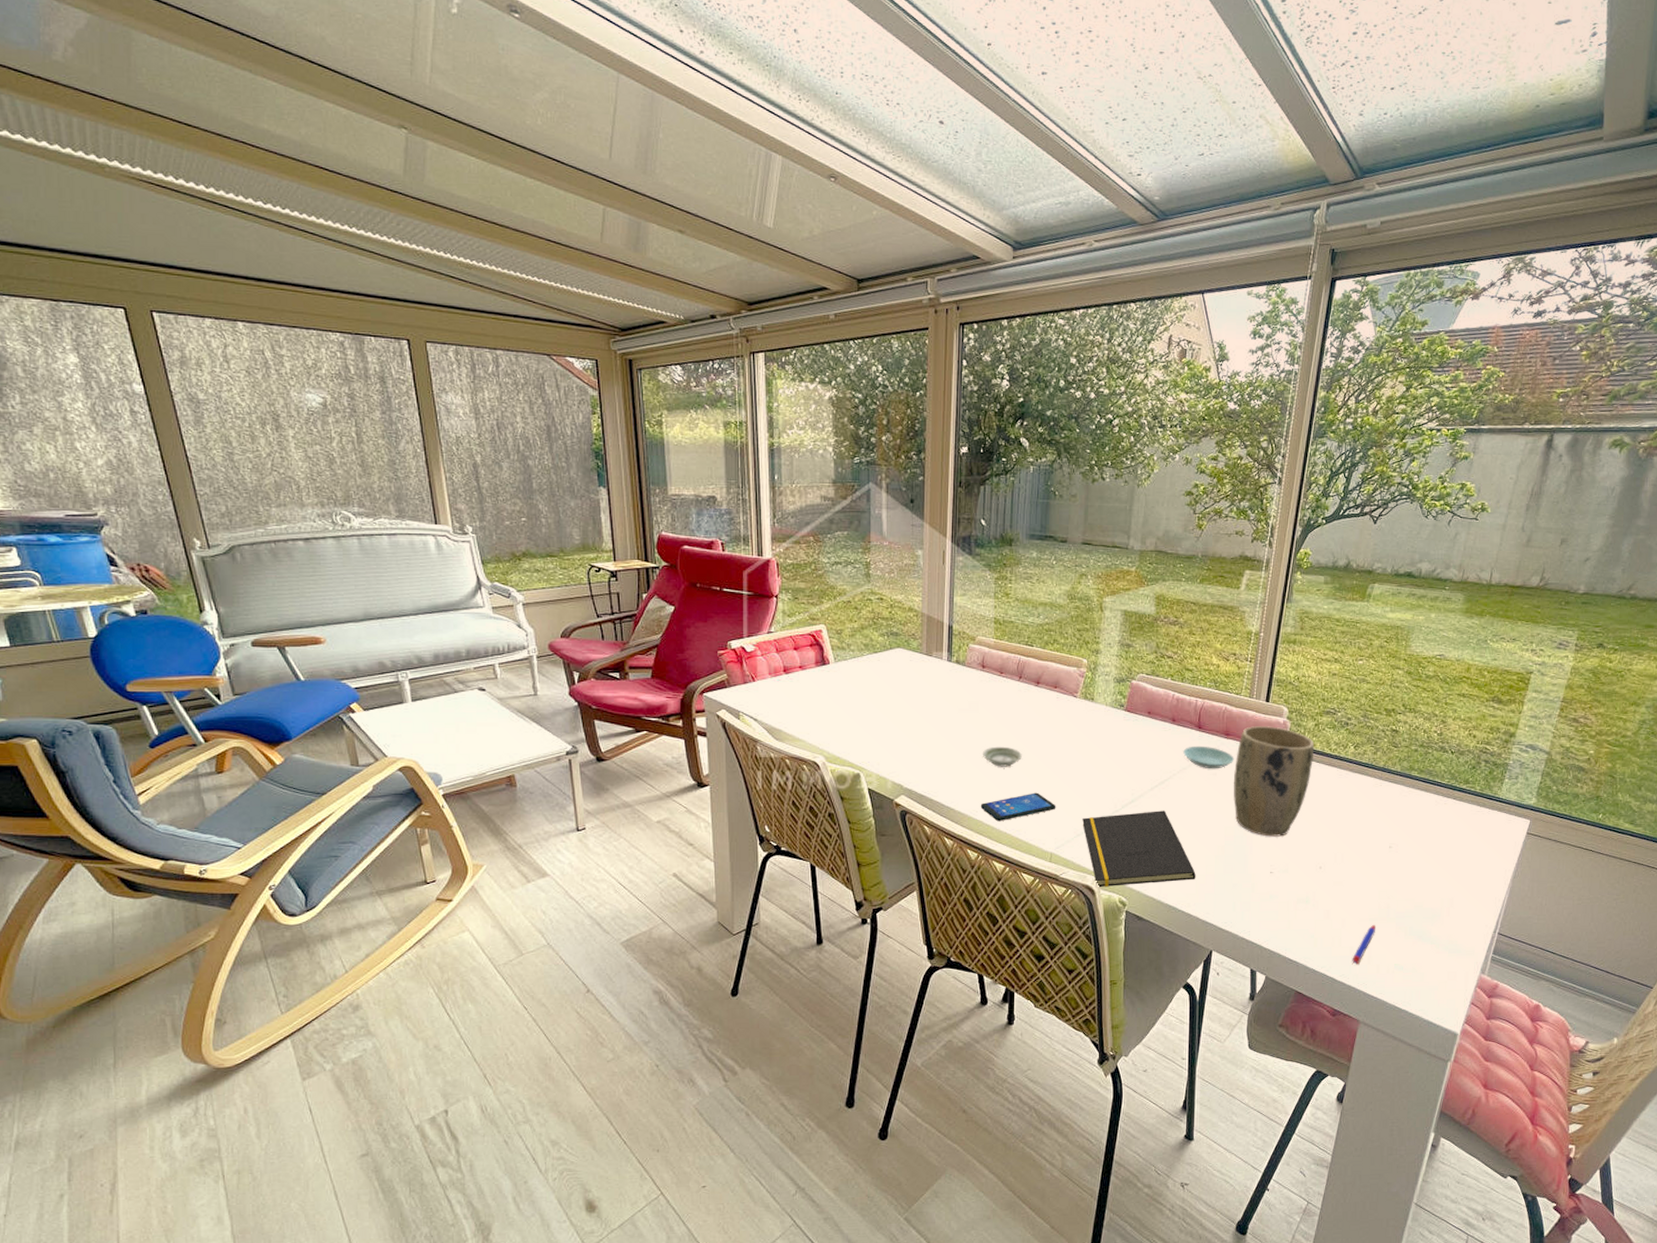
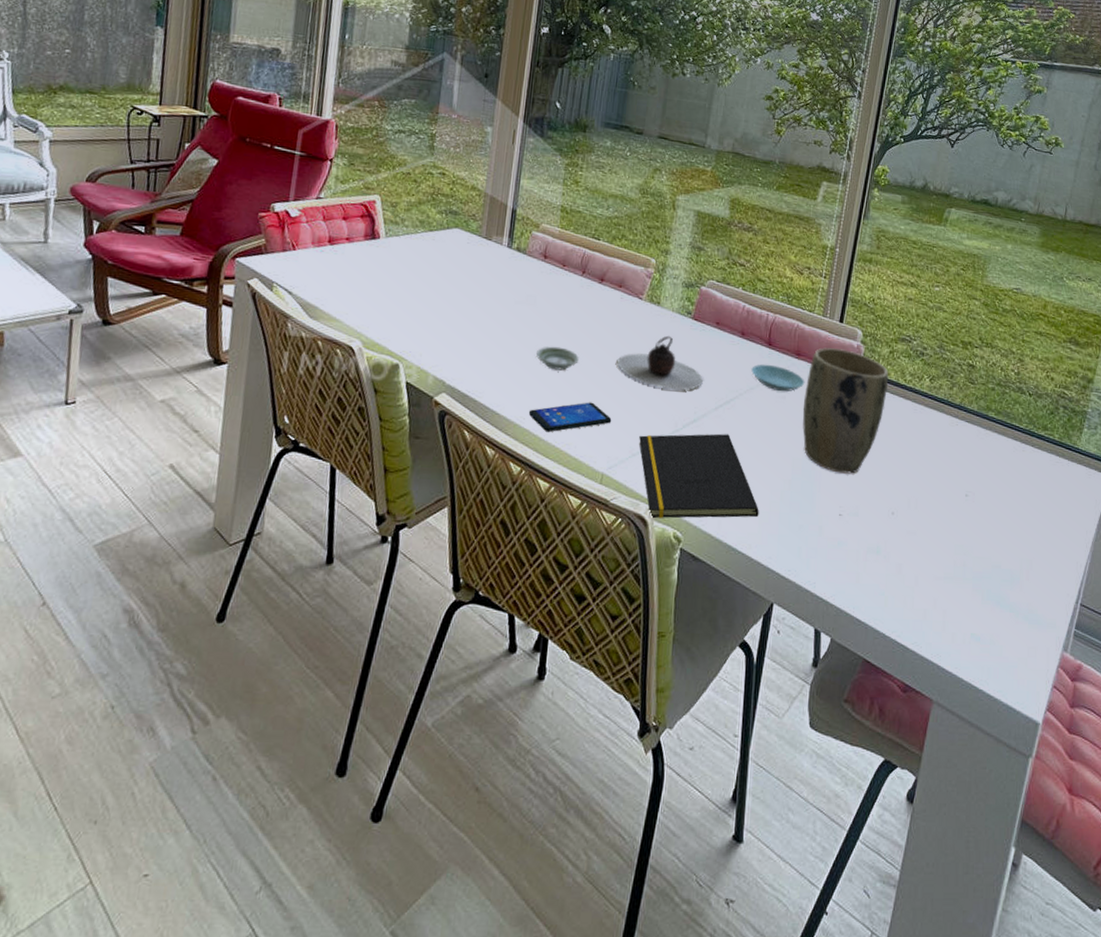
teapot: none [1057,728,1138,776] -> present [616,335,703,391]
pen: present [1352,925,1375,965] -> none [925,585,951,631]

